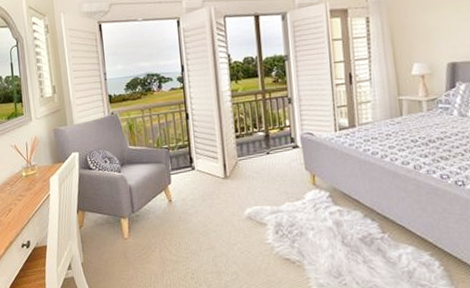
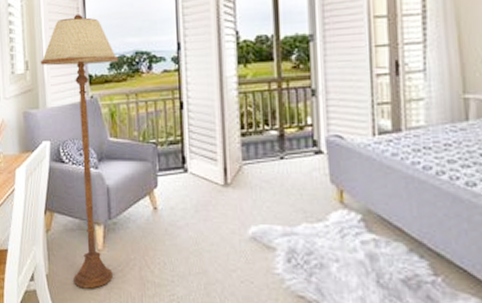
floor lamp: none [65,44,138,271] -> present [40,14,119,289]

